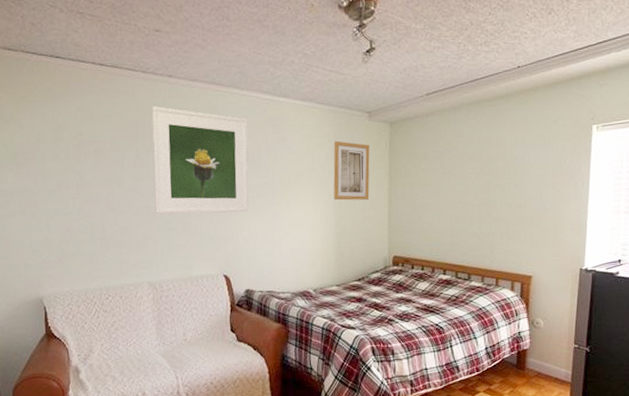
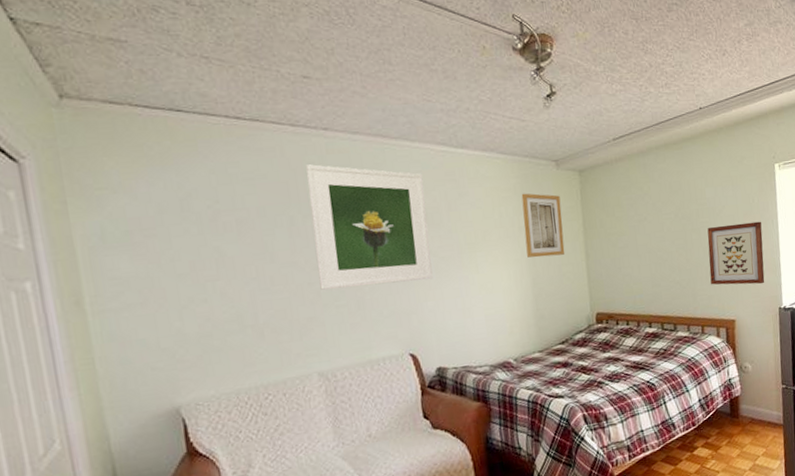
wall art: none [510,182,571,244] -> present [707,221,765,285]

